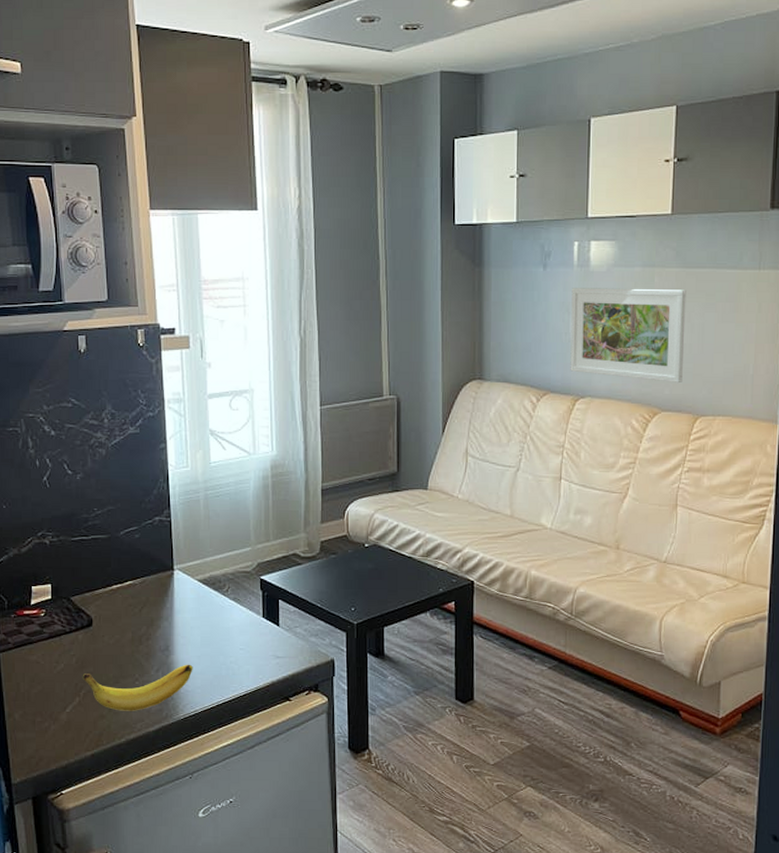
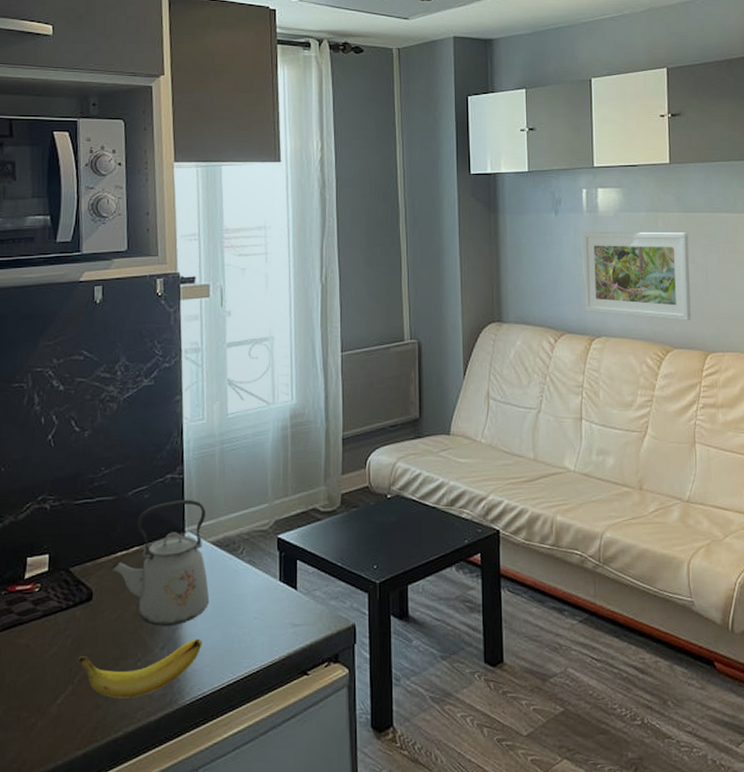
kettle: none [107,540,199,652] -> present [110,499,210,626]

